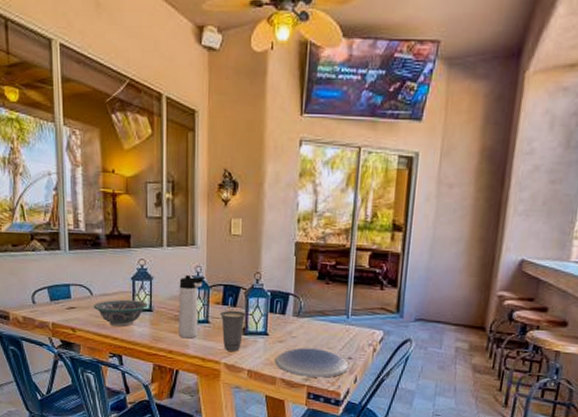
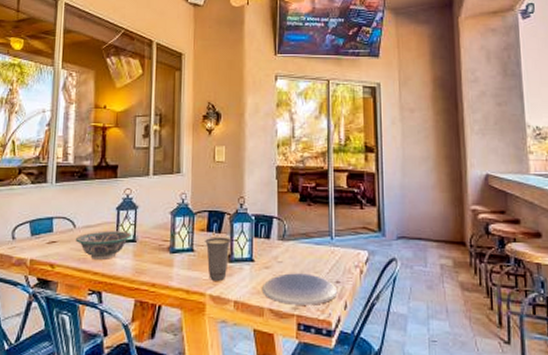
thermos bottle: present [178,275,204,339] -> none [162,203,189,270]

